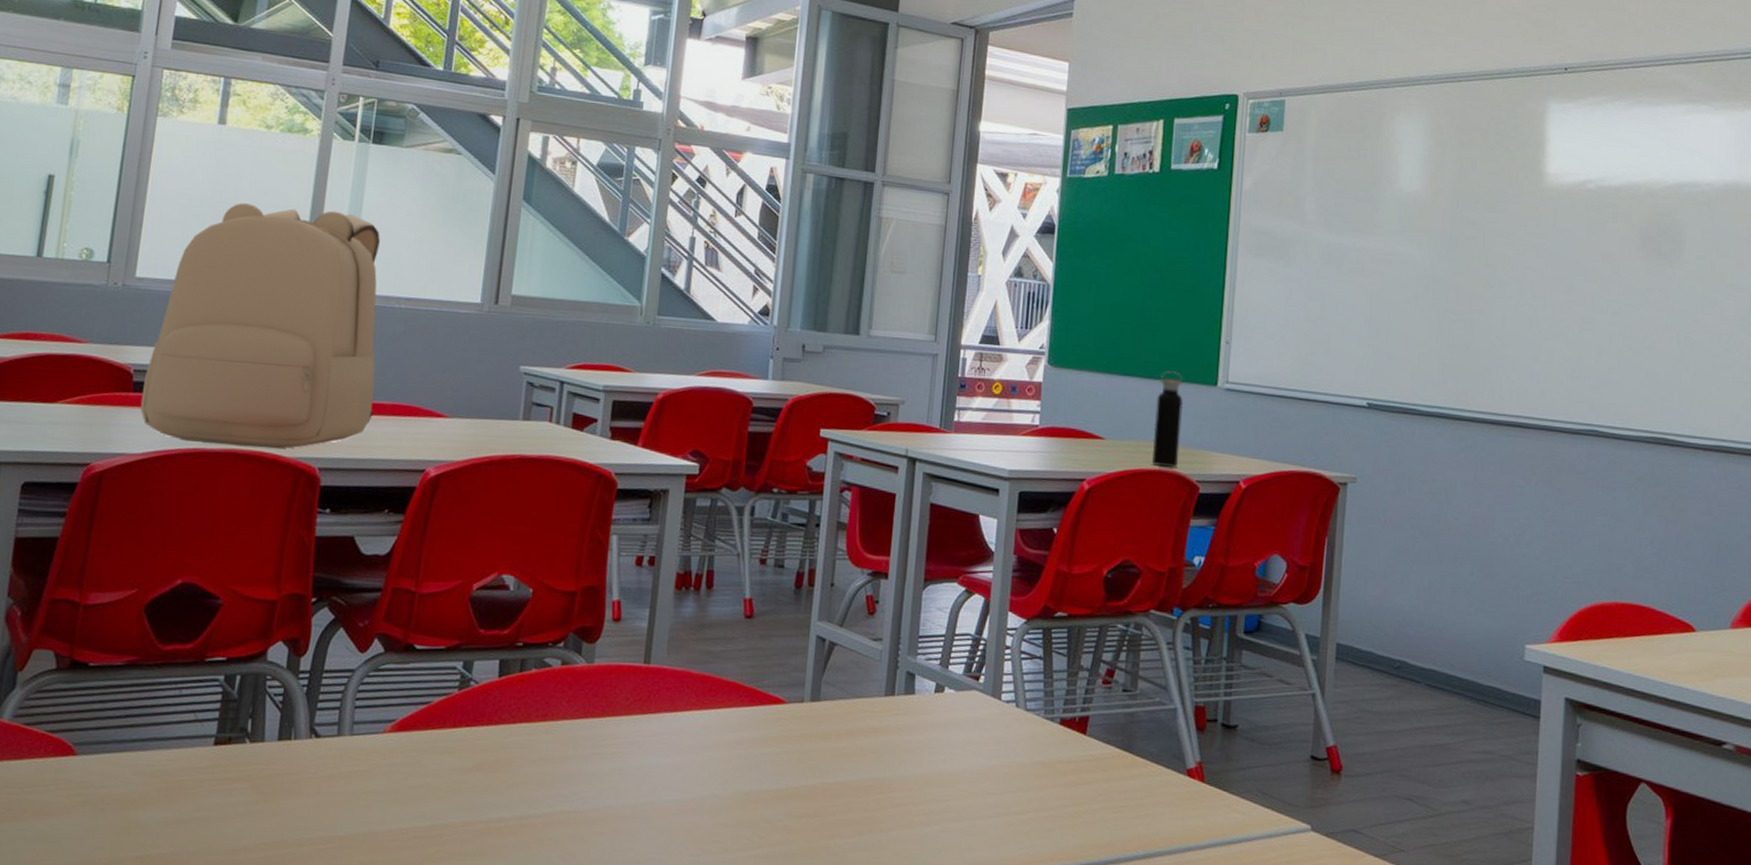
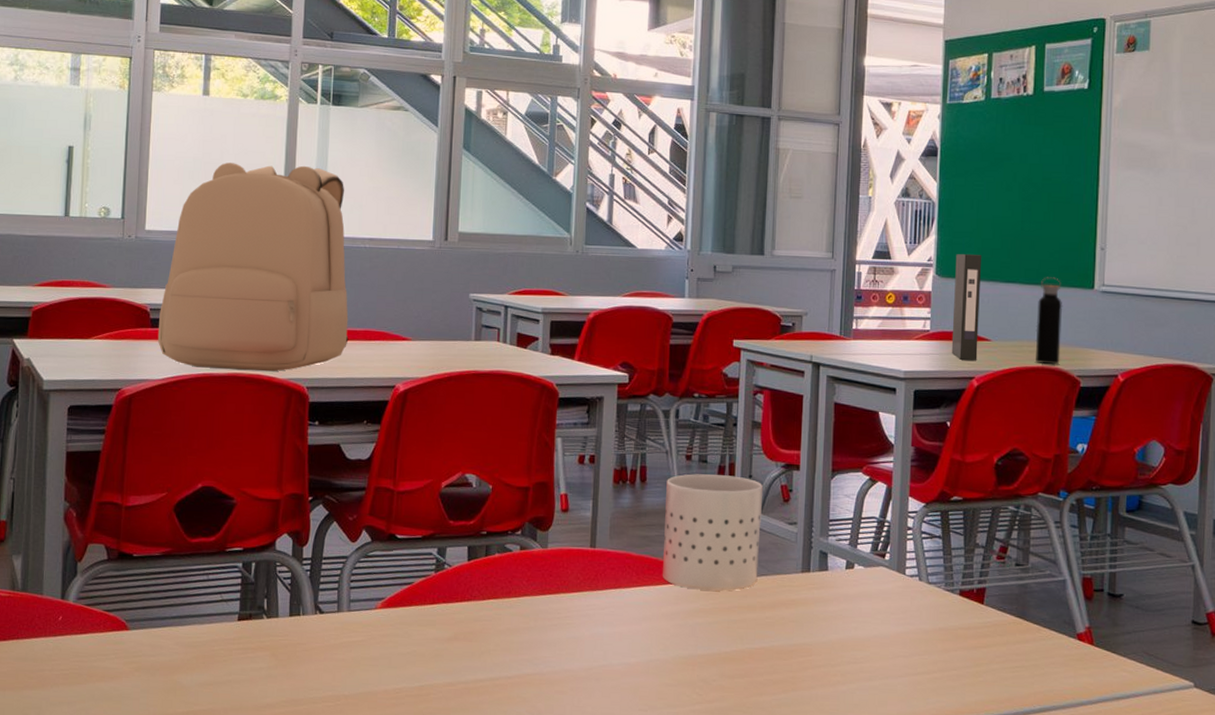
mug: none [725,580,847,717] -> present [662,474,764,591]
binder: none [1061,342,1099,460] -> present [951,254,982,360]

